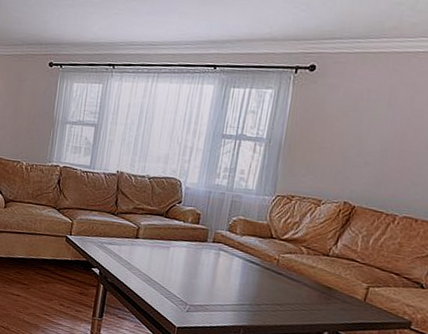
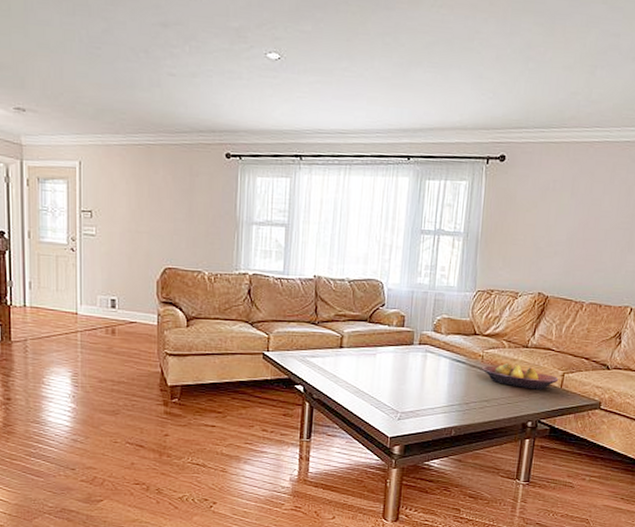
fruit bowl: none [277,269,363,301] -> present [482,362,559,390]

